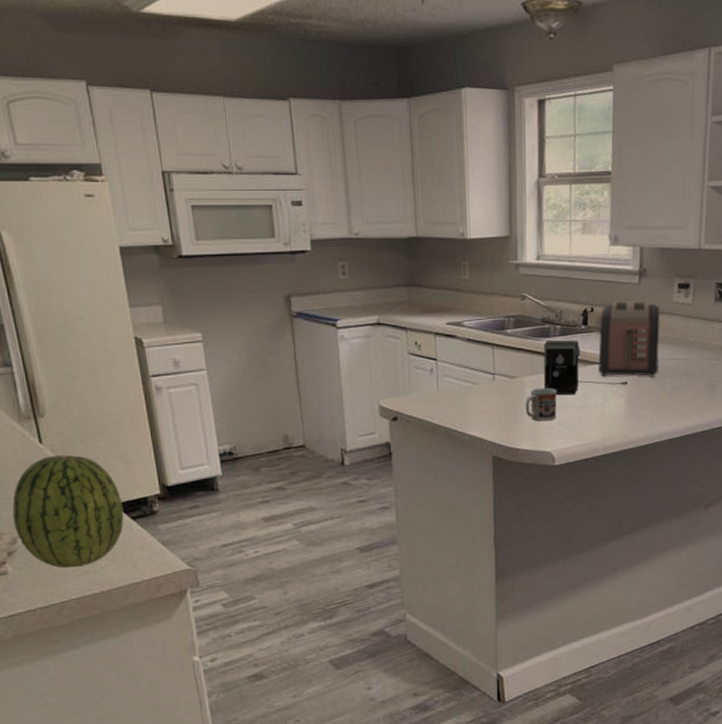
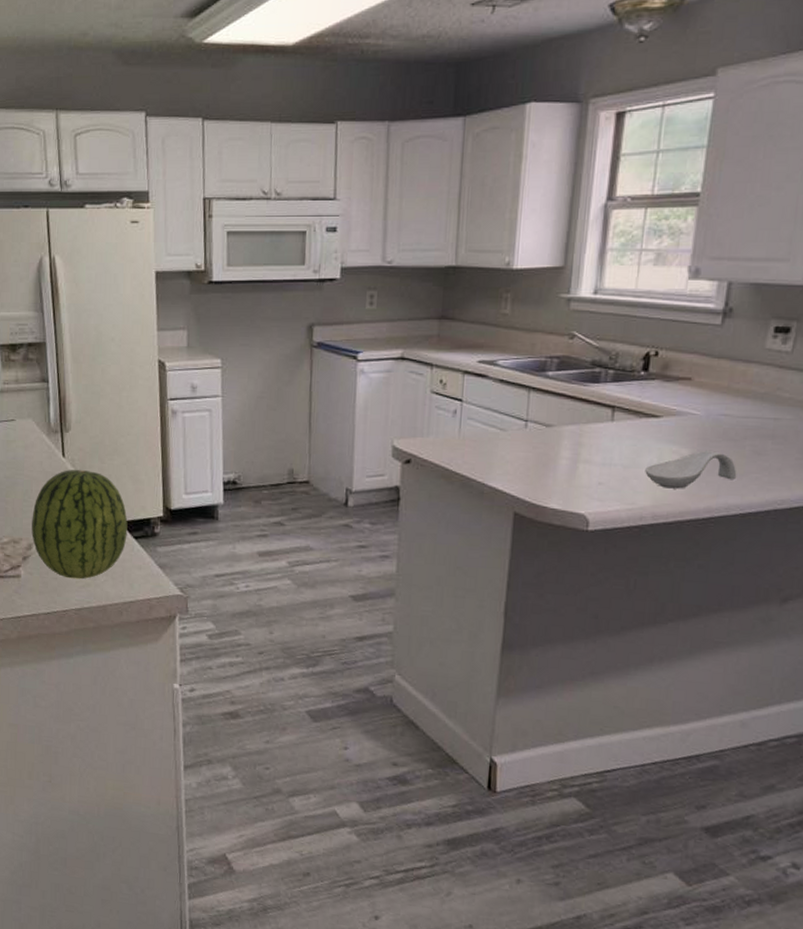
cup: present [525,388,558,421] -> none [559,440,602,479]
coffee maker: present [543,340,629,396] -> none [585,386,694,452]
spoon rest: none [594,389,663,424] -> present [645,451,737,489]
toaster: present [598,300,661,378] -> none [655,344,746,438]

